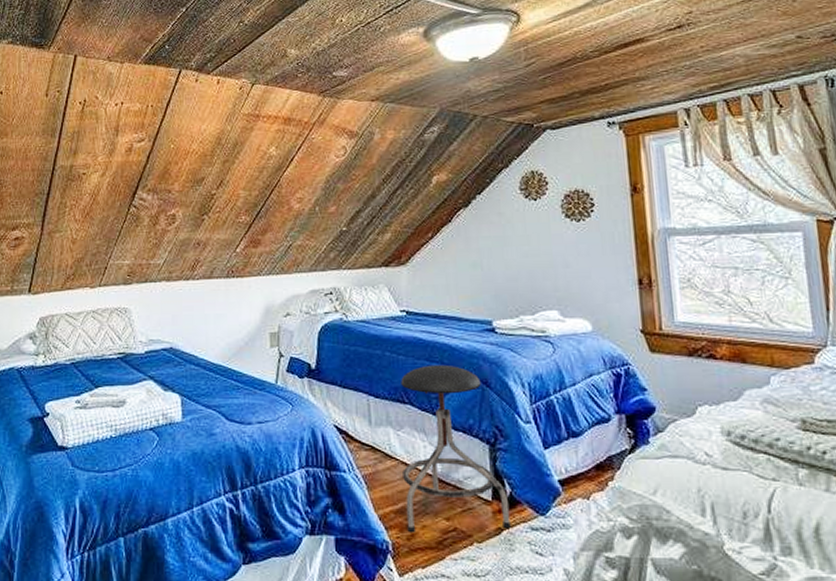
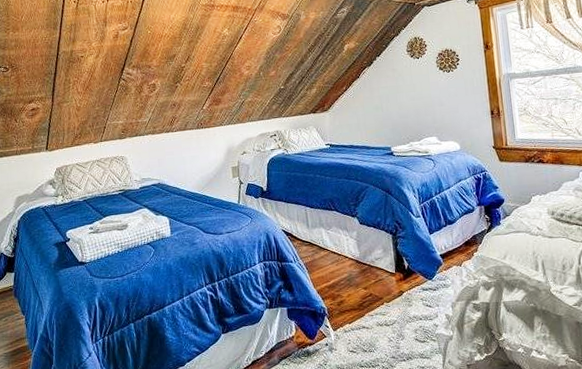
stool: present [401,364,511,533] -> none [328,180,409,301]

